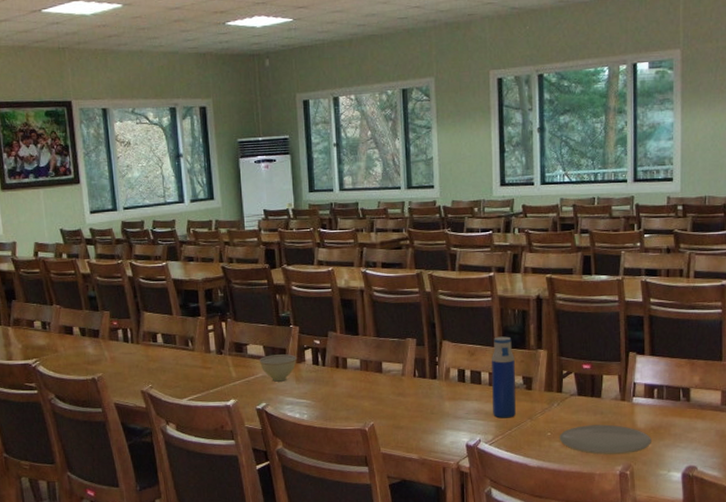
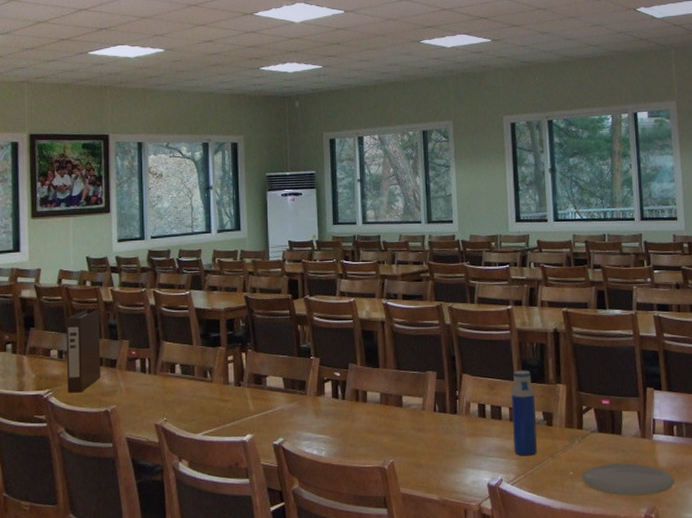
binder: none [45,281,85,362] -> present [65,309,101,393]
bowl: present [259,354,297,382] -> none [278,387,316,416]

